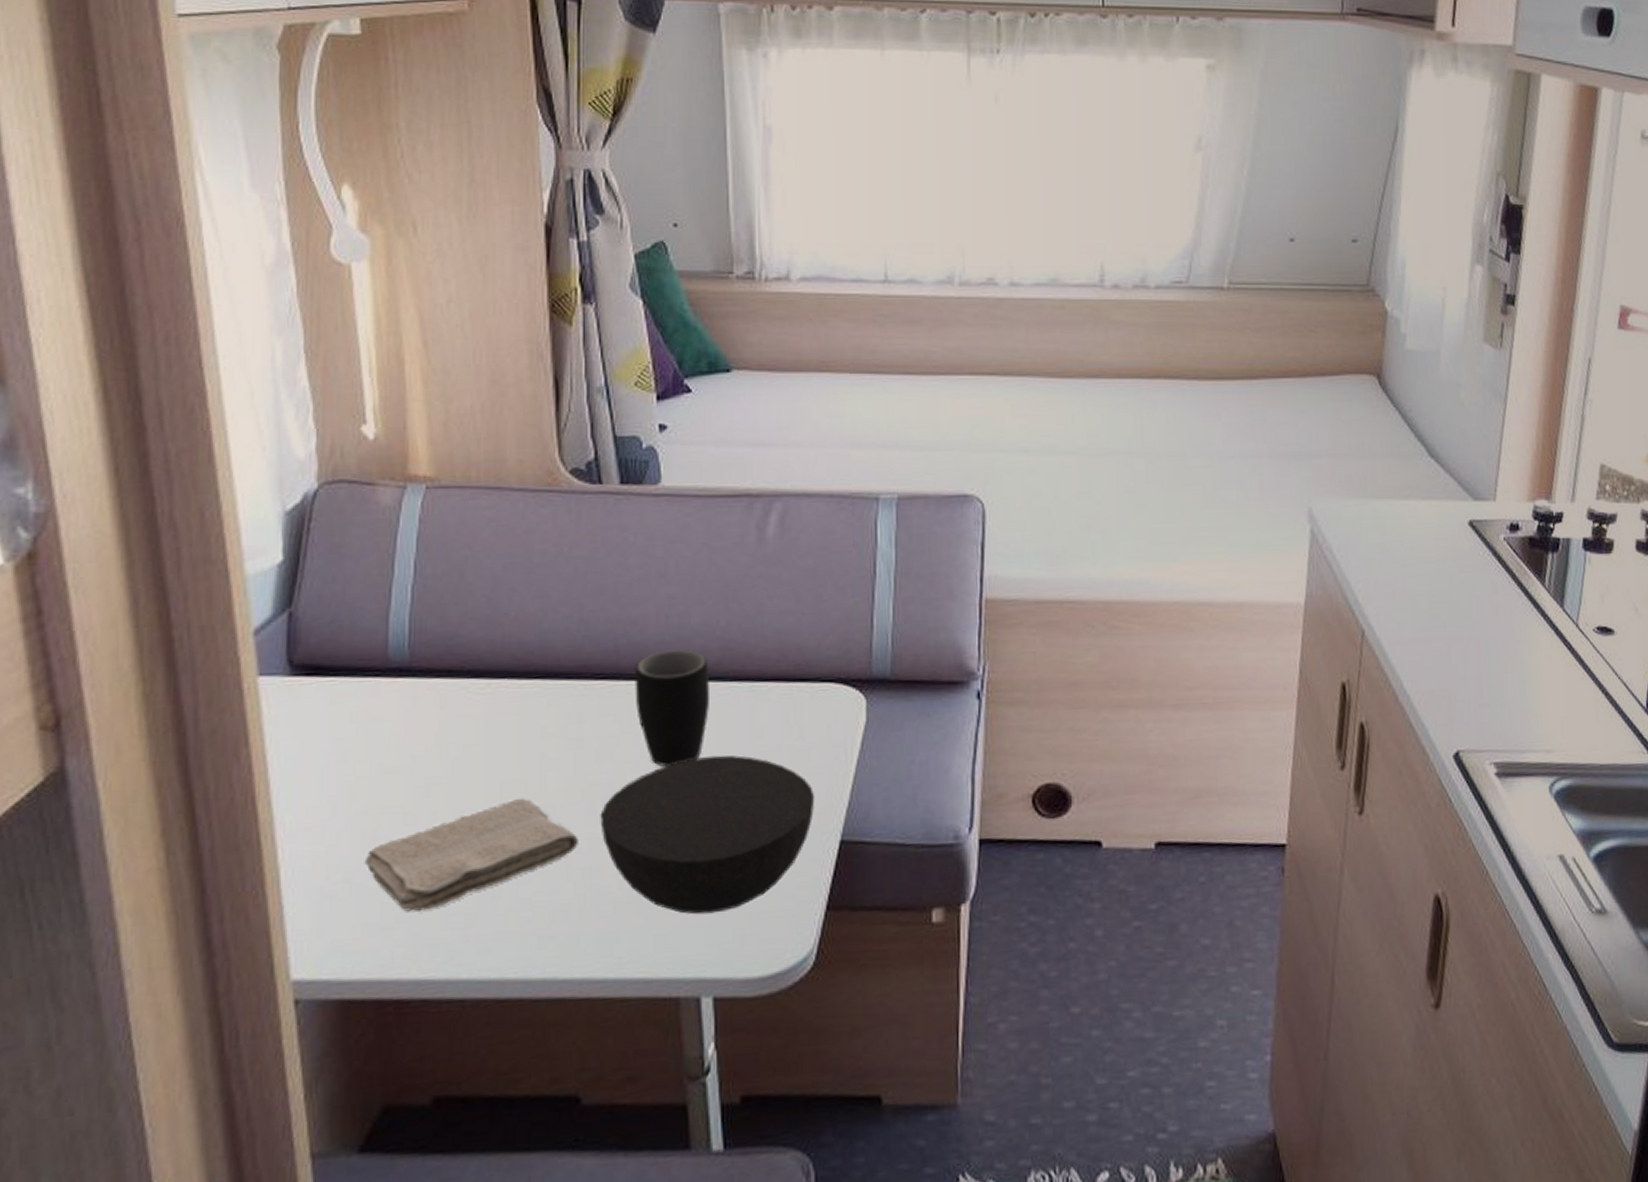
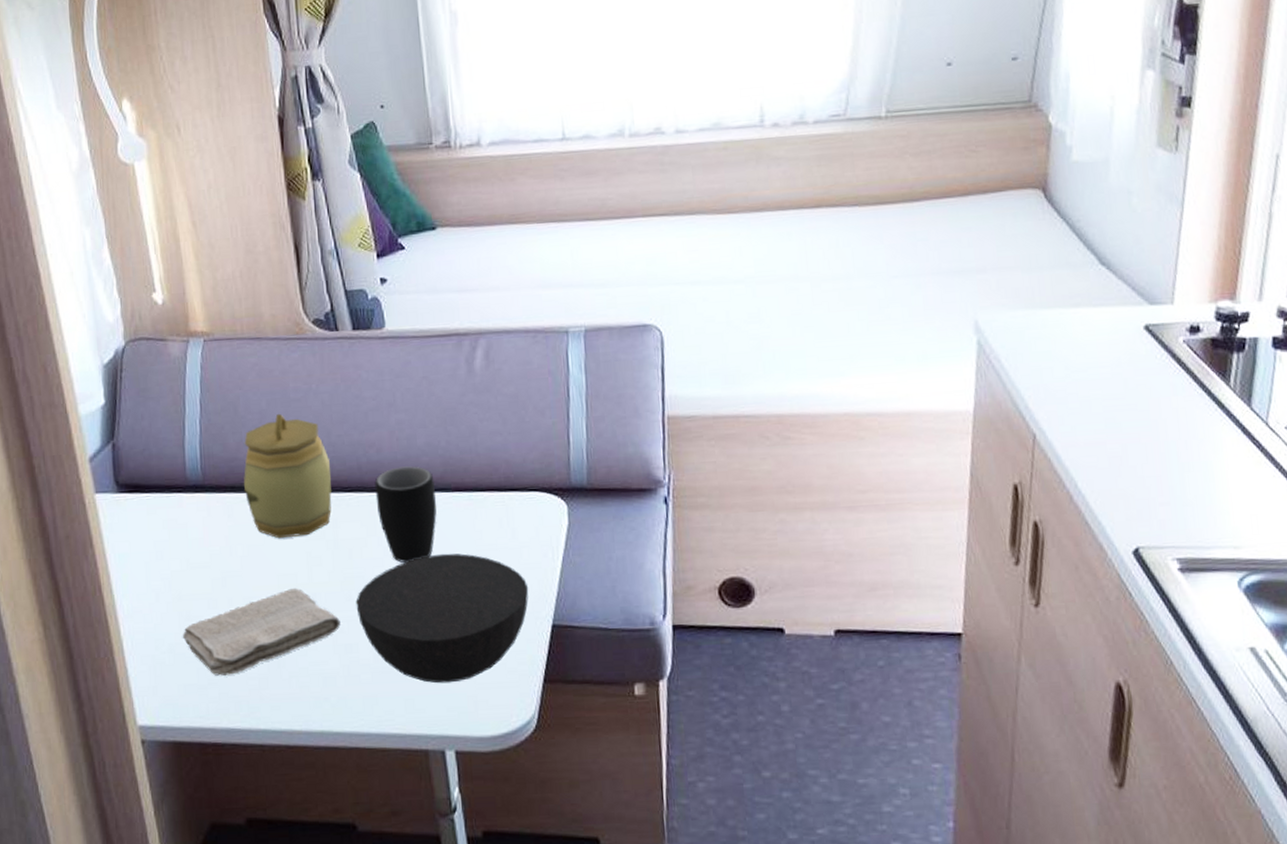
jar: none [464,581,581,737] -> present [243,413,332,539]

